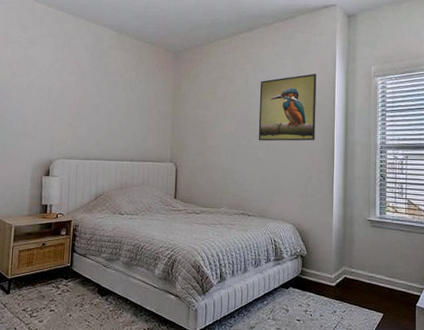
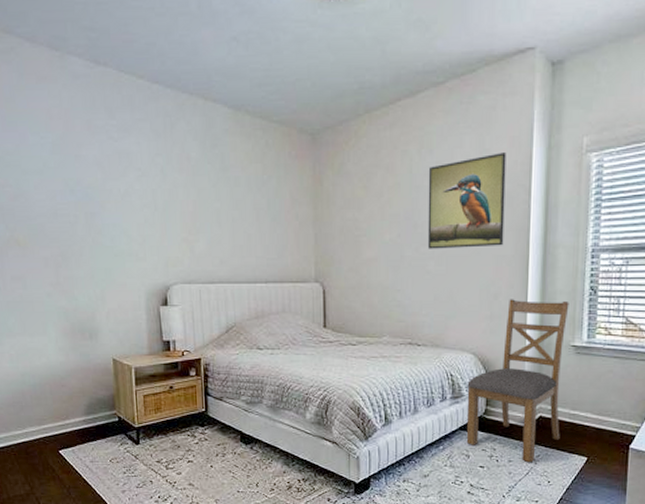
chair: none [286,181,365,318] -> present [466,299,569,463]

